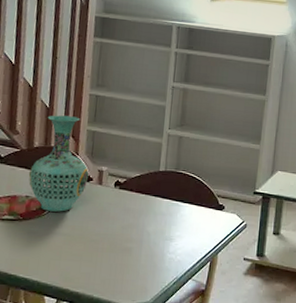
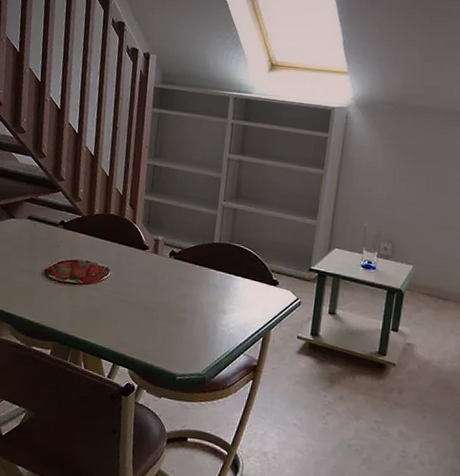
vase: present [28,115,89,212] -> none [89,183,146,279]

